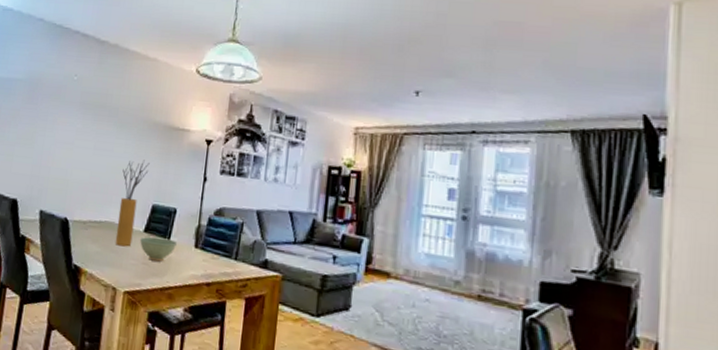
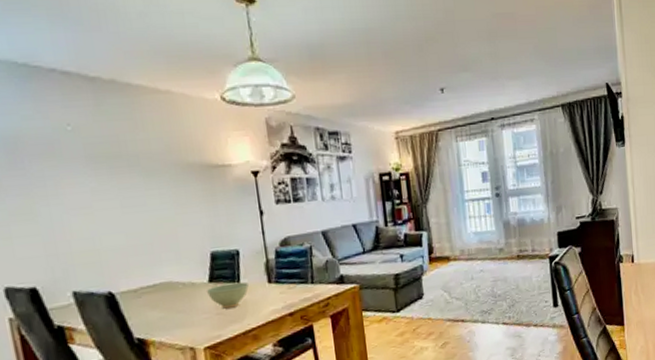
vase: present [115,160,150,247] -> none [164,207,199,305]

